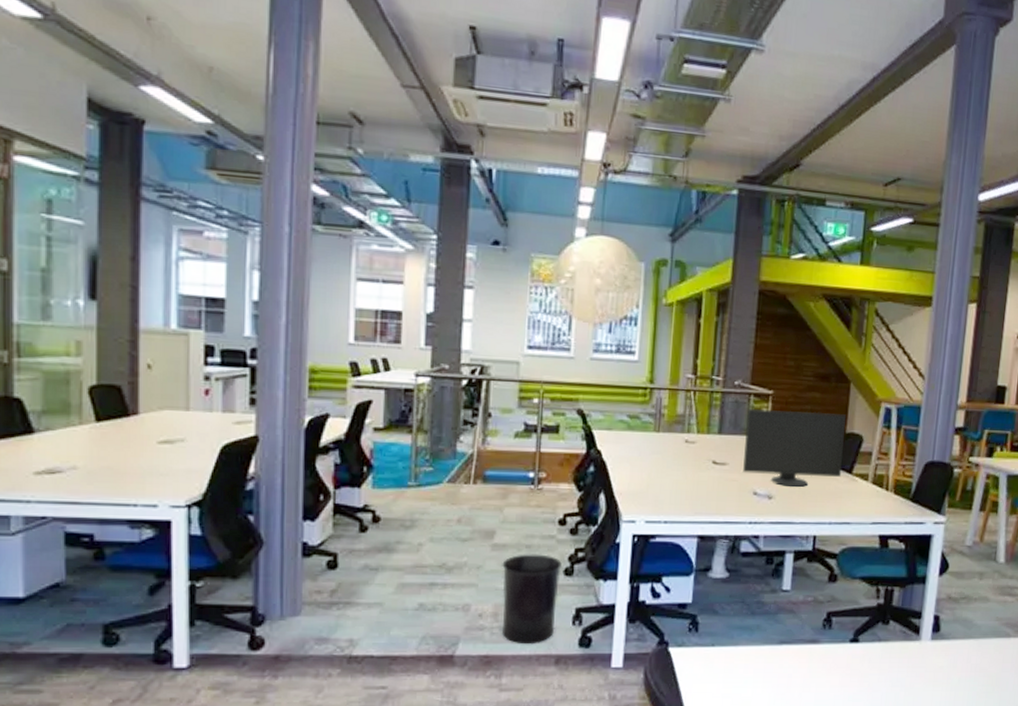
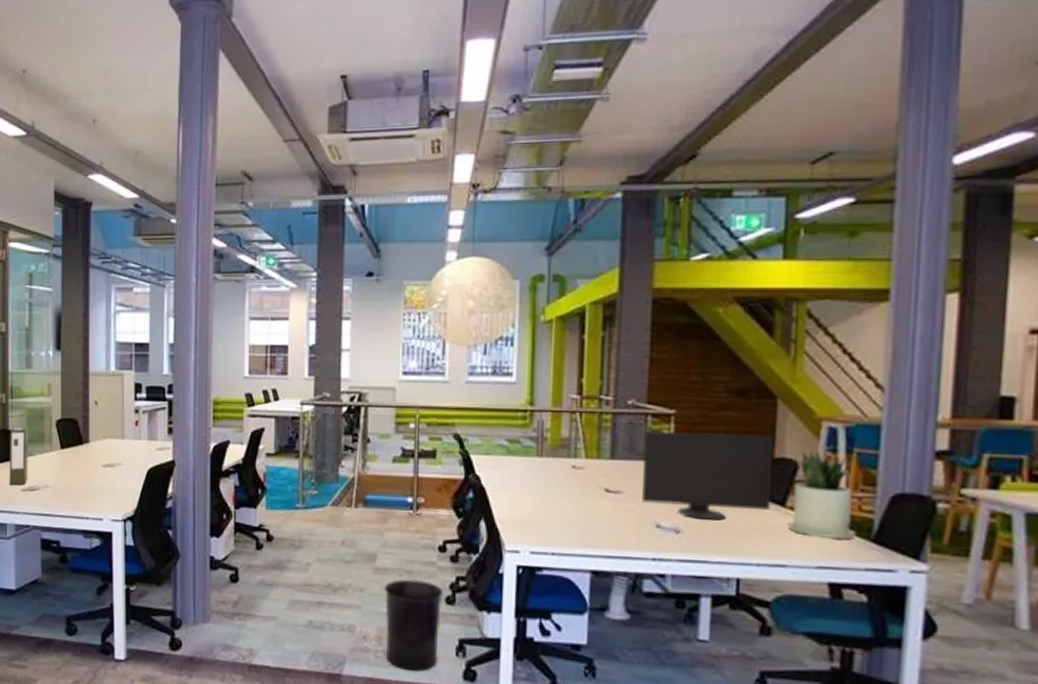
binder: none [13,391,46,468] -> present [9,425,29,486]
planter: none [853,427,900,500] -> present [787,451,857,540]

